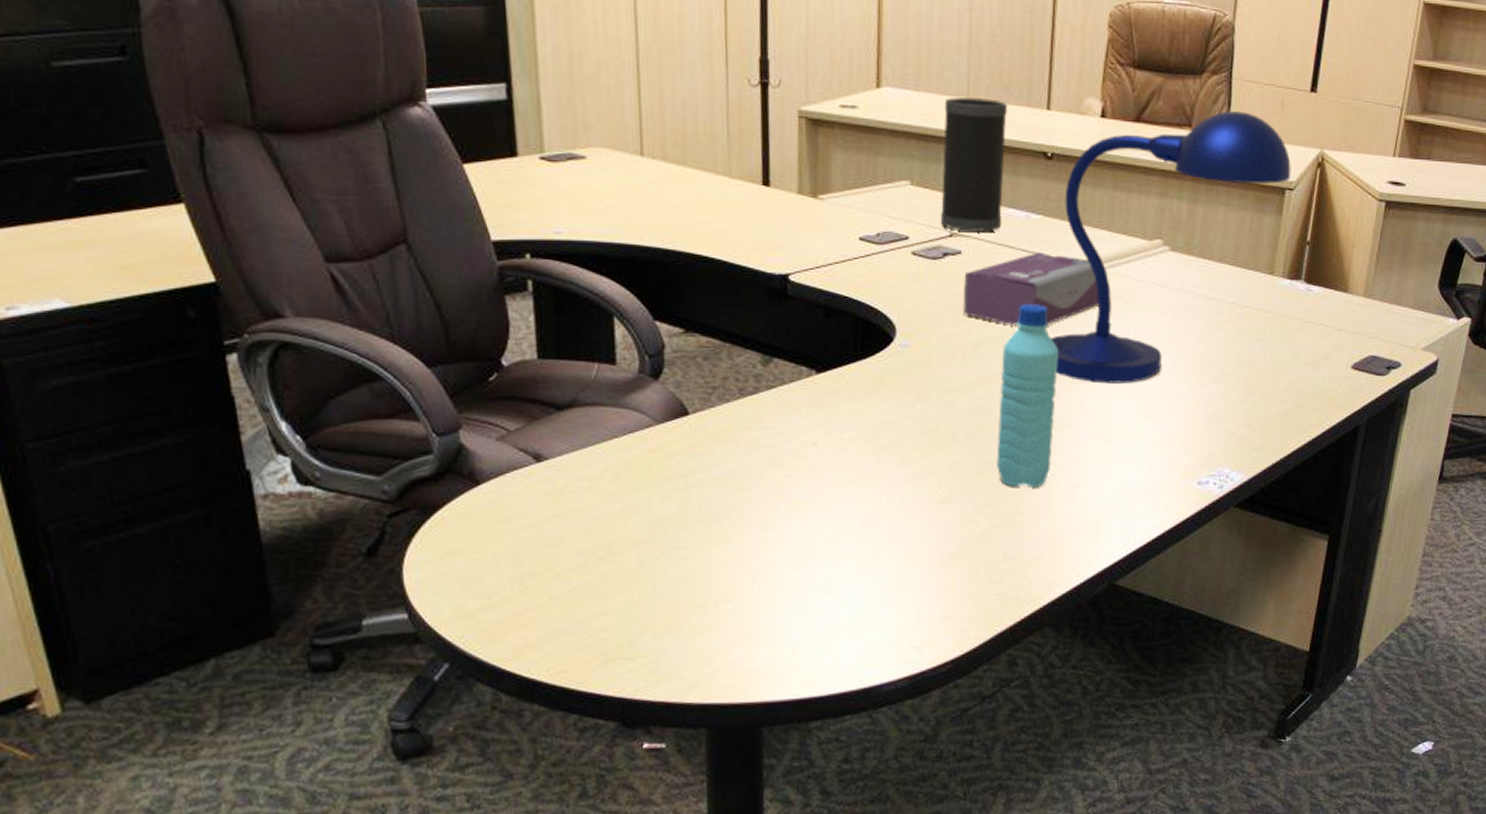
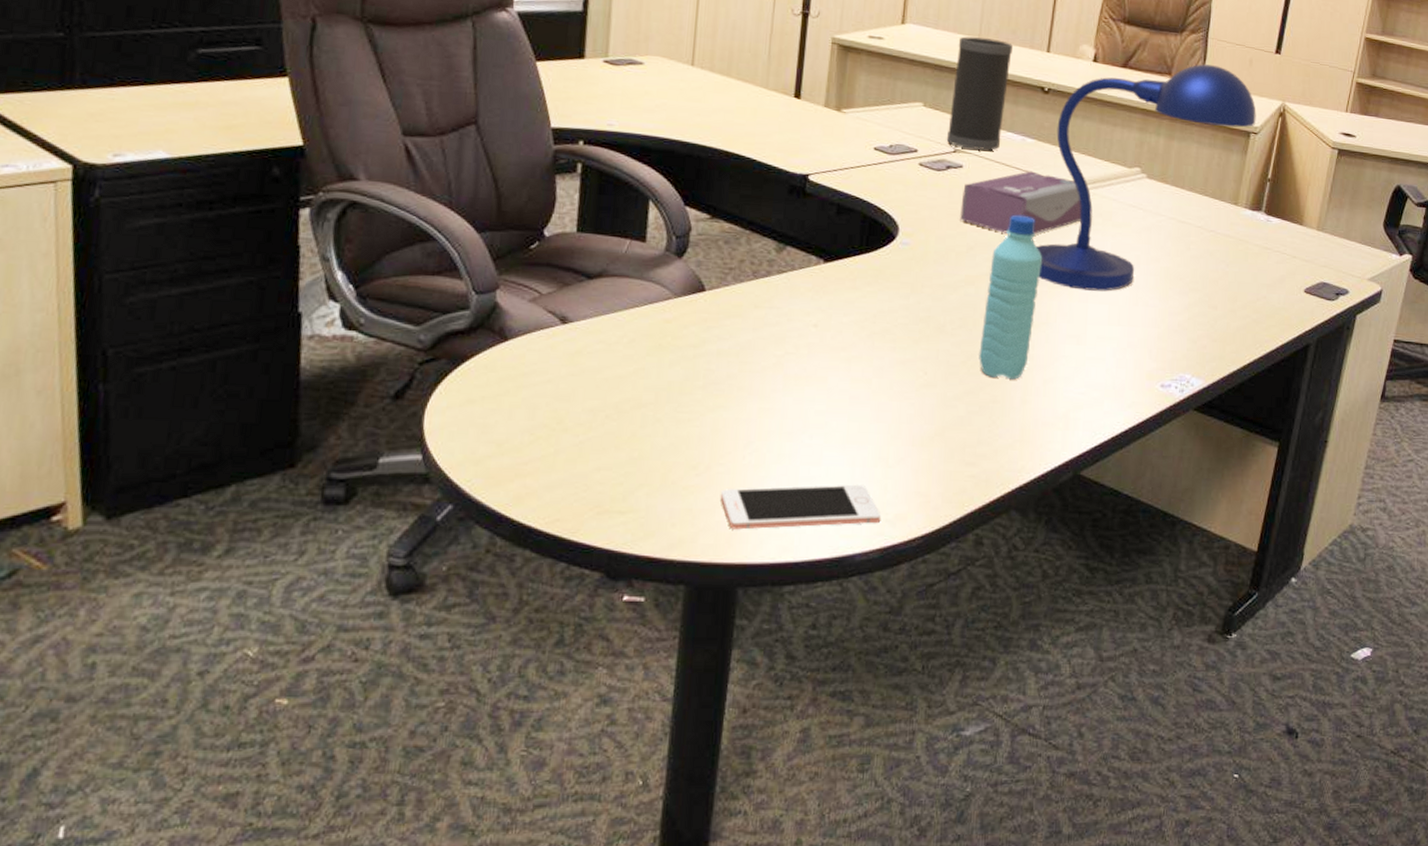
cell phone: none [732,611,905,668] -> present [720,484,880,530]

